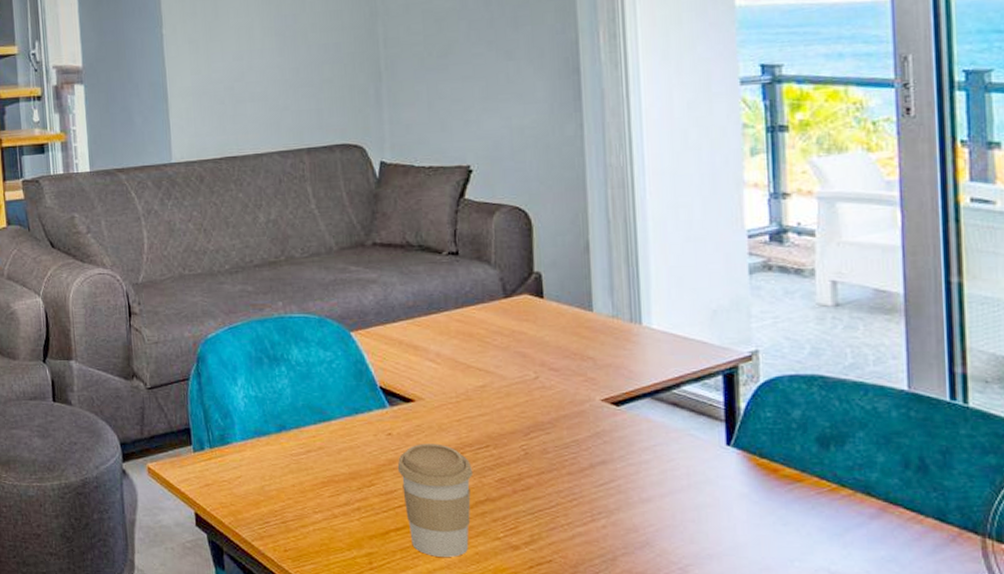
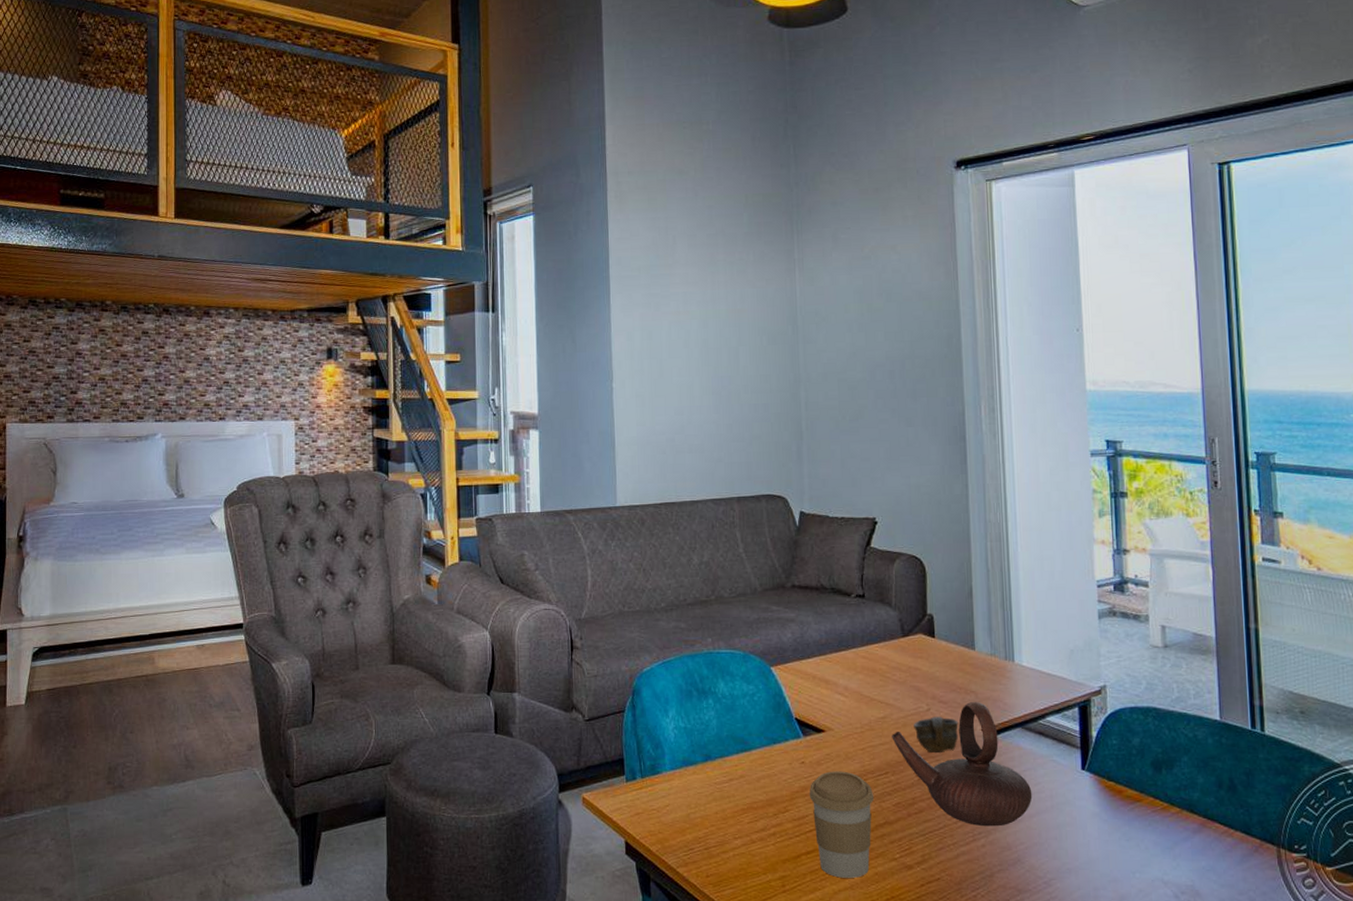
teapot: none [493,368,665,506] -> present [892,701,1033,827]
cup: none [519,385,573,426] -> present [914,716,959,754]

